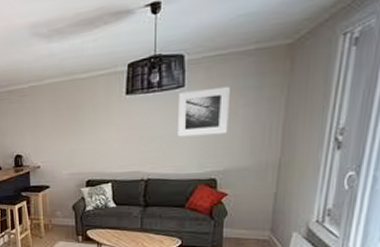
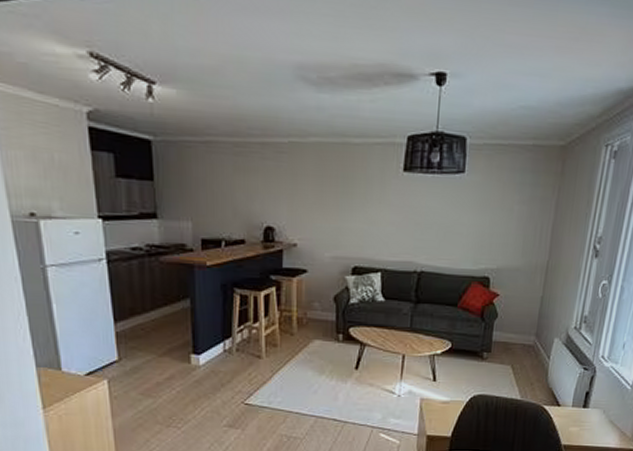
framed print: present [176,86,230,137] -> none [453,178,508,230]

